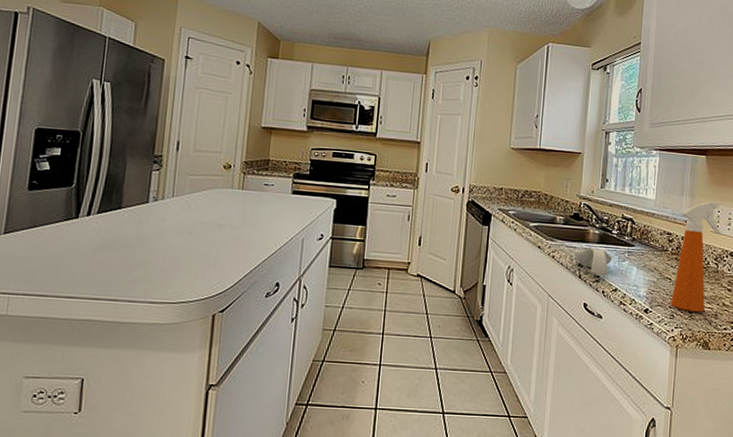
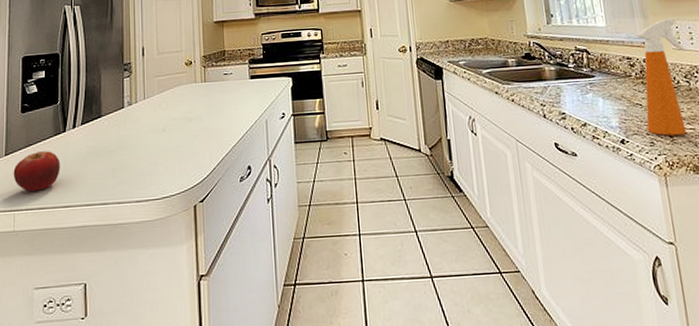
fruit: none [11,235,69,277] -> present [13,151,60,192]
spoon rest: present [573,247,612,275] -> none [533,84,575,112]

